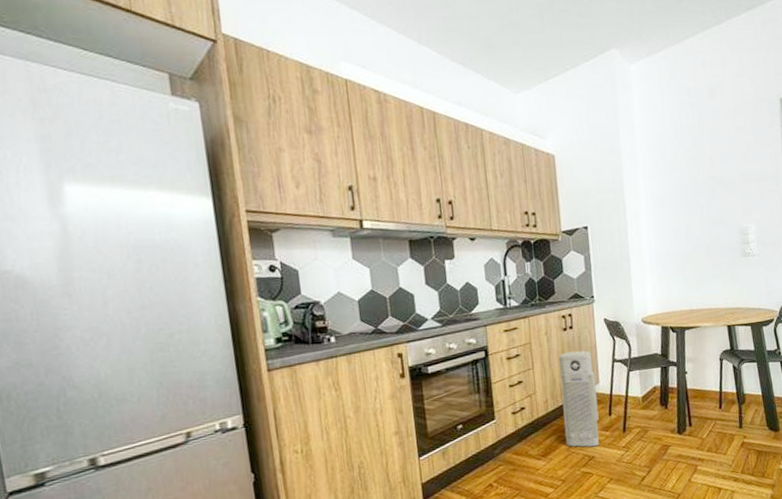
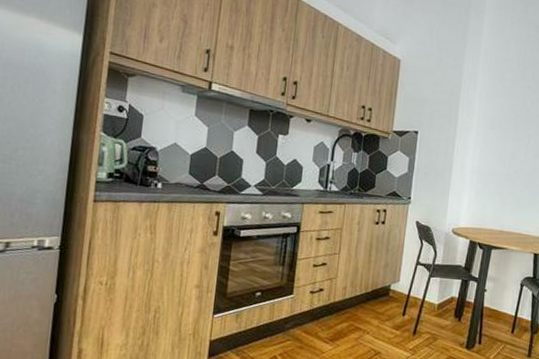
air purifier: present [558,350,599,447] -> none [355,245,398,343]

